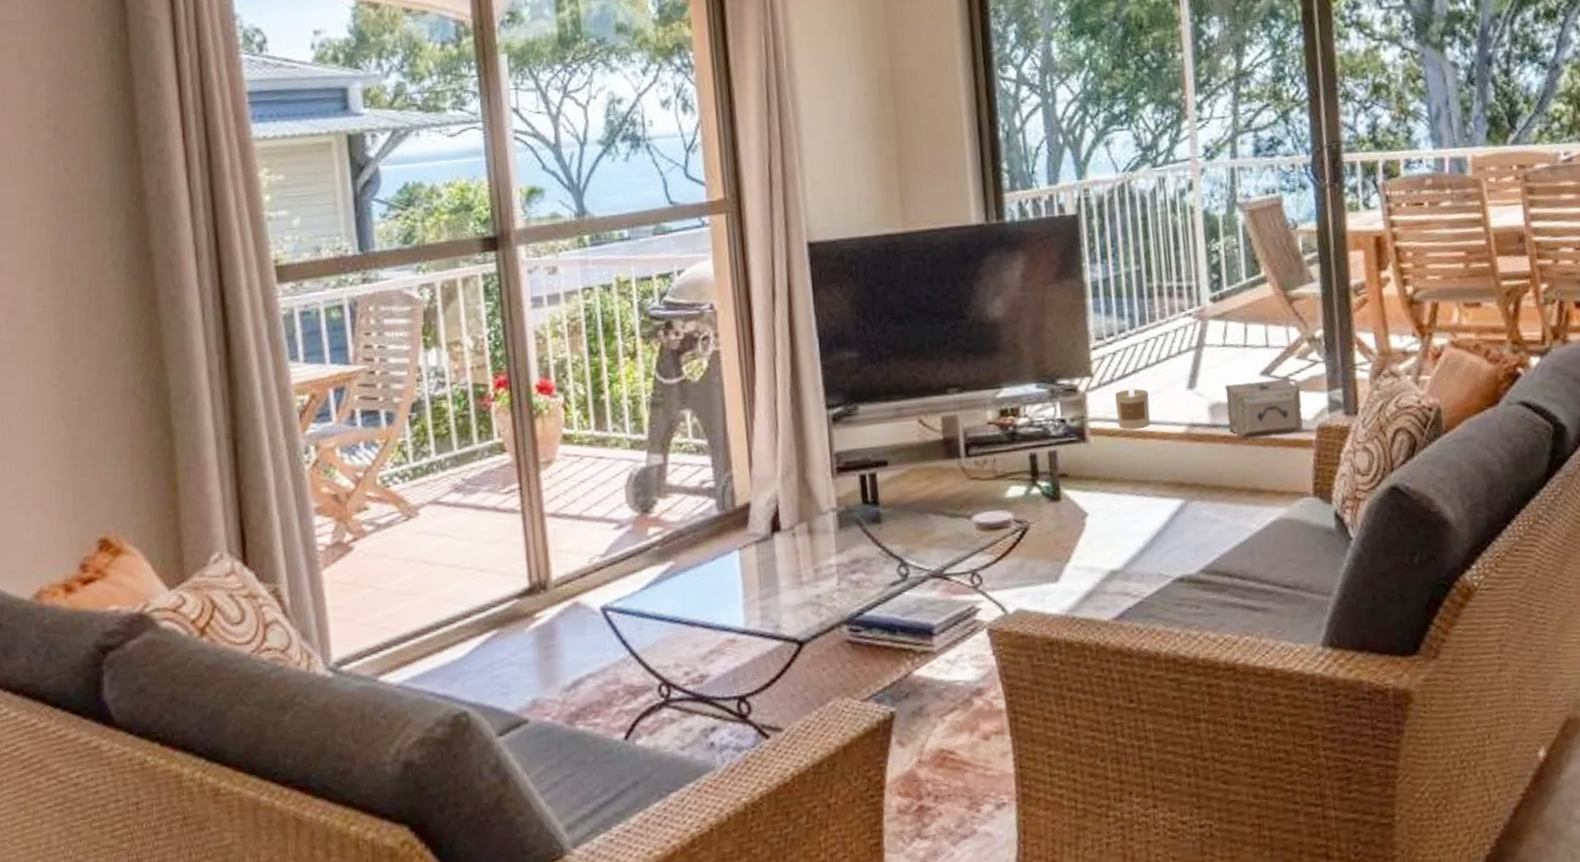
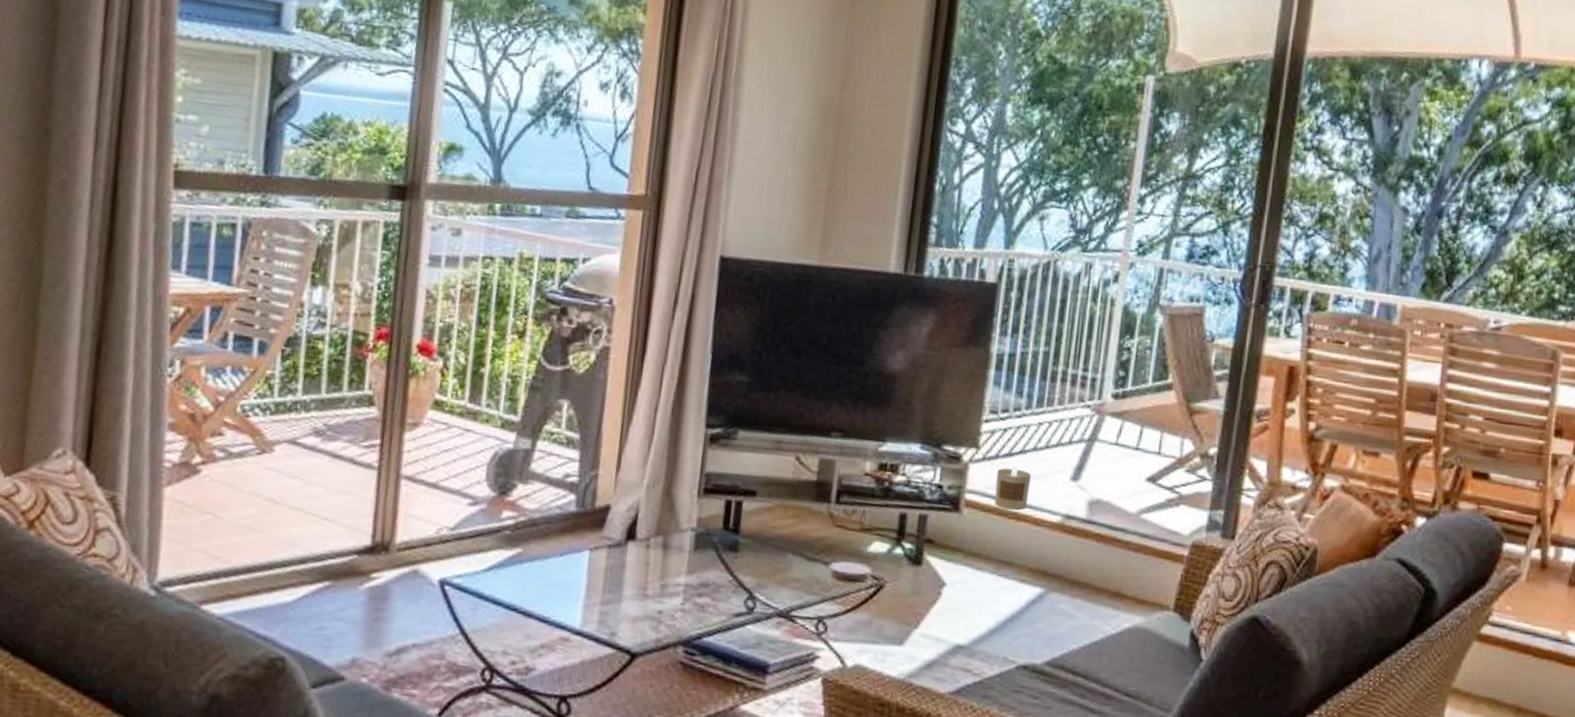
decorative box: present [1225,378,1303,440] -> none [1103,483,1184,547]

